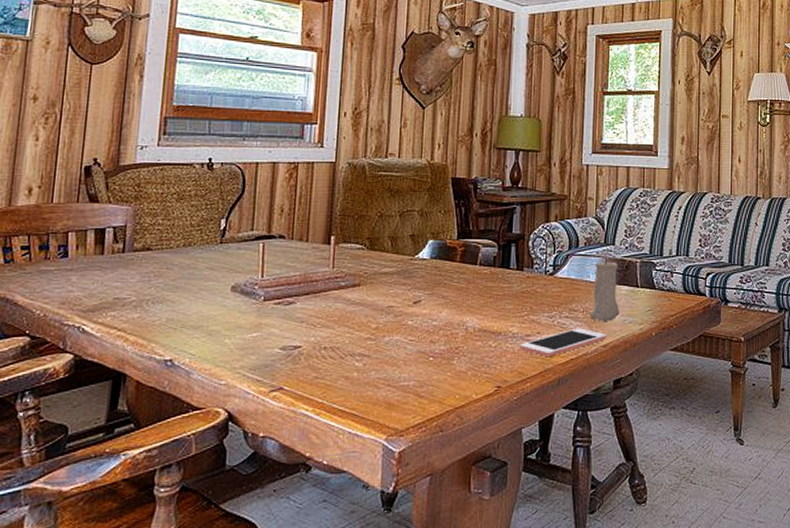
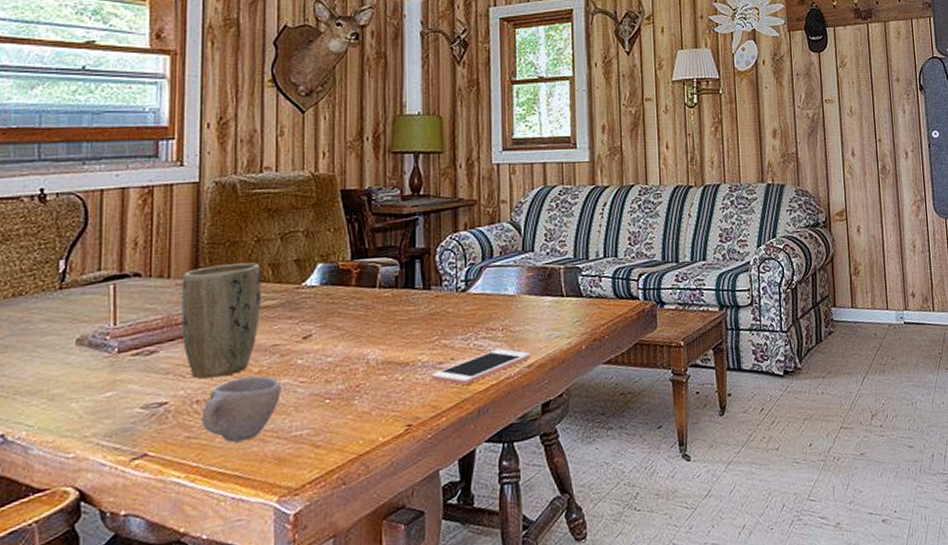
plant pot: none [315,234,382,329] -> present [181,262,261,379]
cup: none [327,330,393,385] -> present [201,376,281,443]
candle: present [589,257,620,322] -> none [509,266,544,340]

